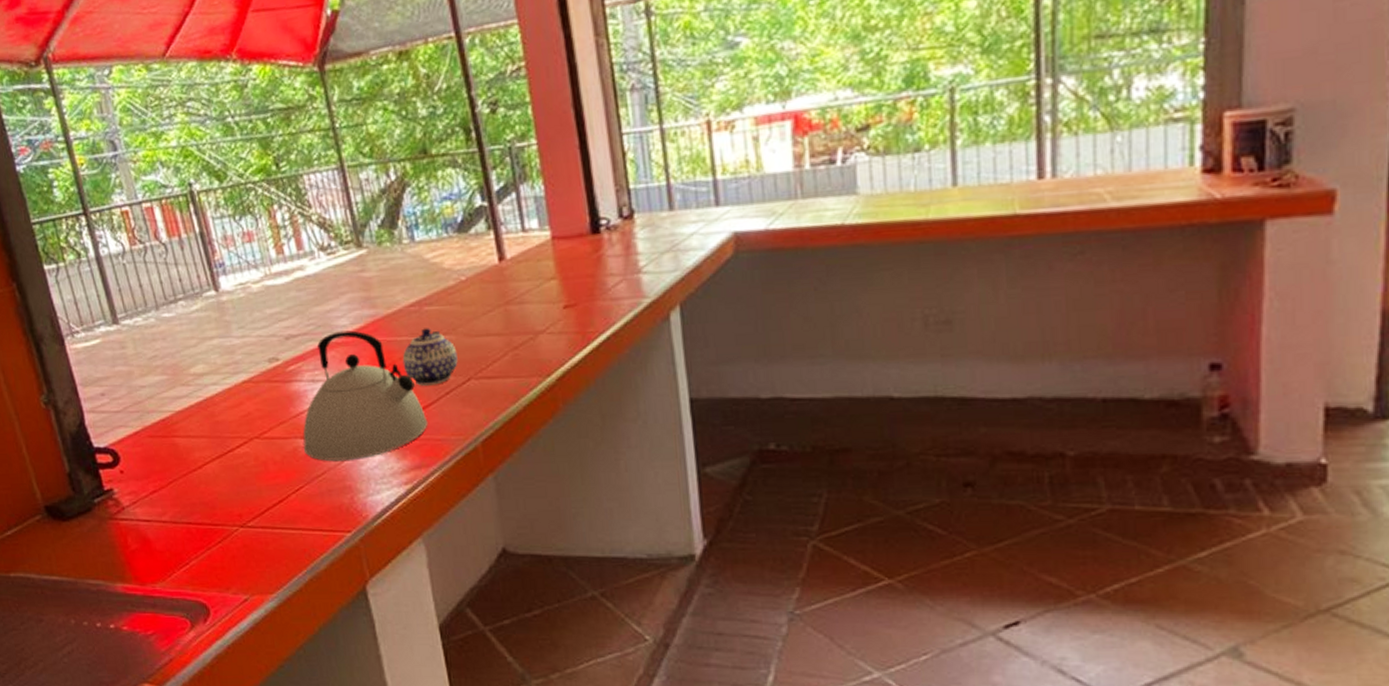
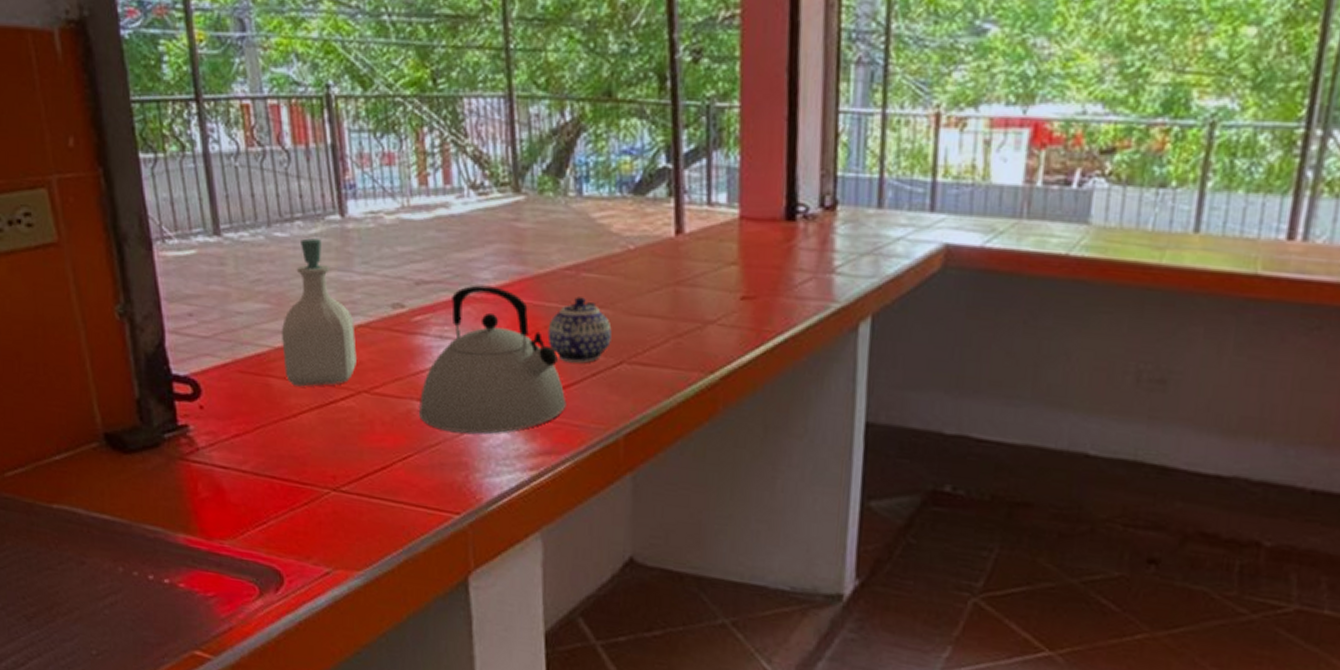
soap bottle: none [179,314,246,442] -> present [281,238,357,387]

